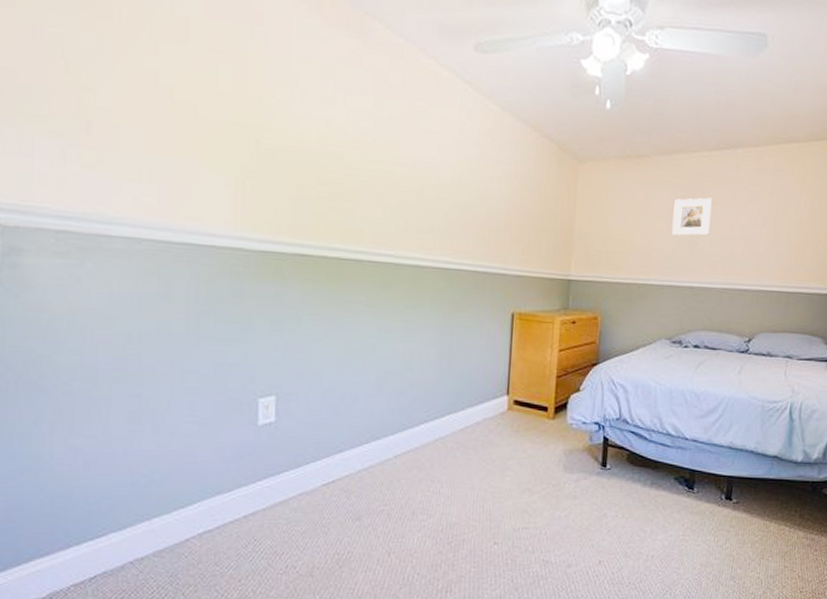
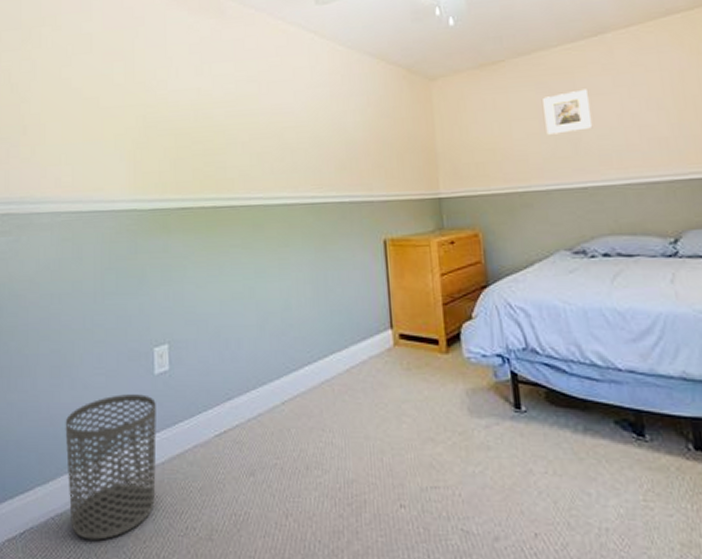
waste bin: none [147,443,258,581] -> present [65,394,157,540]

